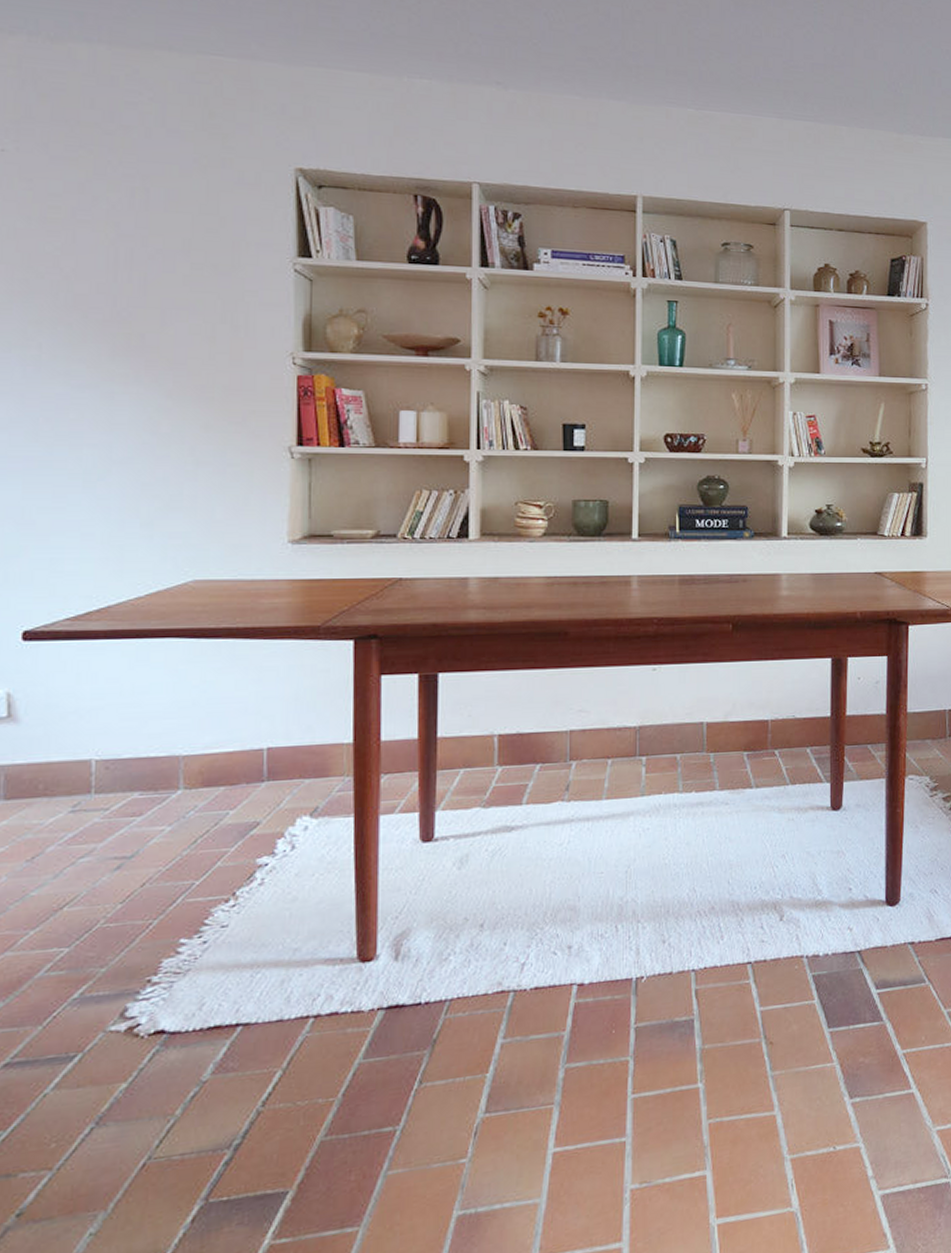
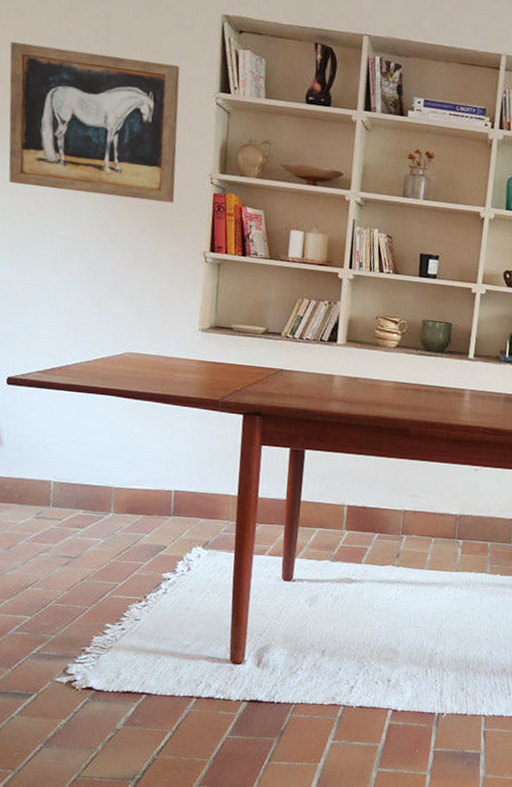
wall art: none [12,213,246,392] -> present [8,42,180,203]

